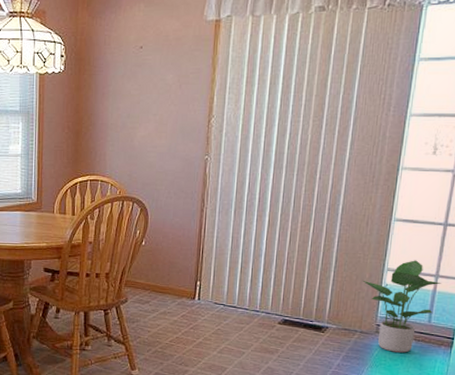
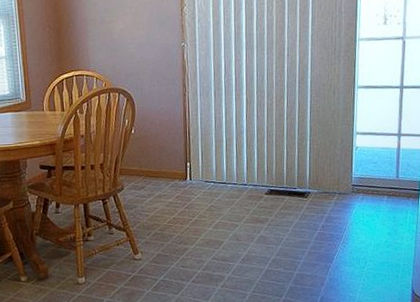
potted plant: present [362,260,441,353] -> none [335,122,404,209]

